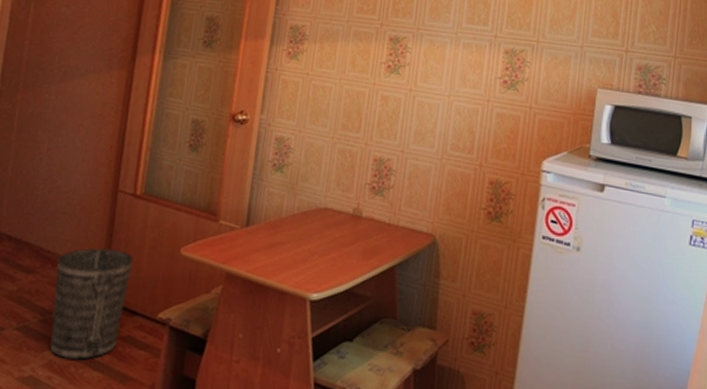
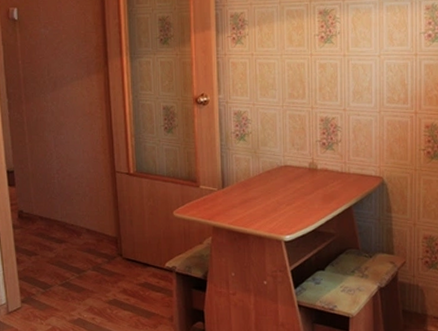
wastebasket: present [49,248,134,360] -> none [80,218,139,305]

